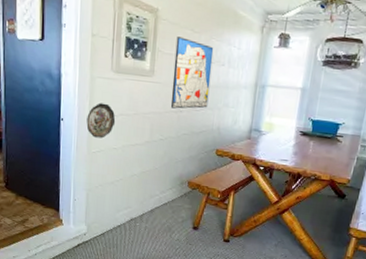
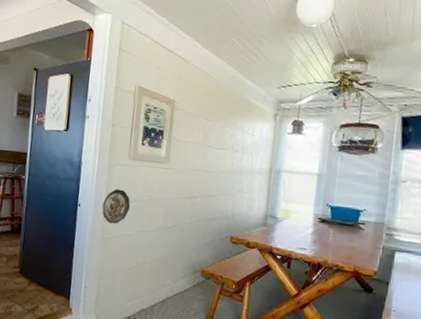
wall art: present [170,36,214,109] -> none [185,125,228,195]

